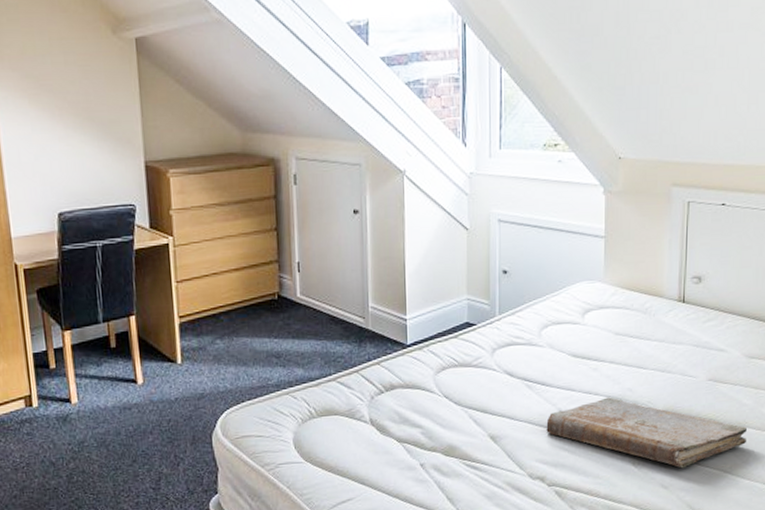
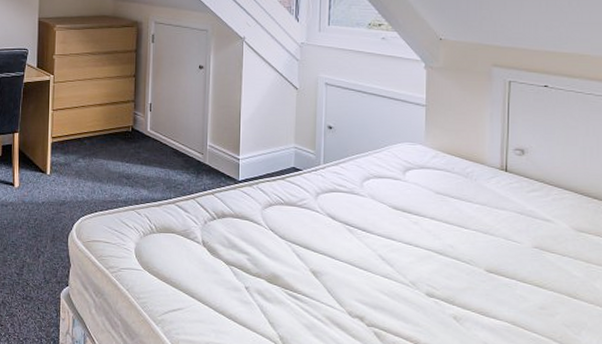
book: present [546,397,747,469] -> none [366,250,578,330]

